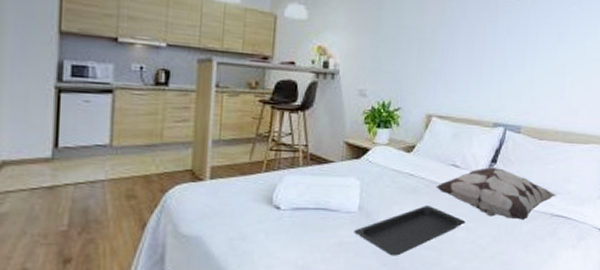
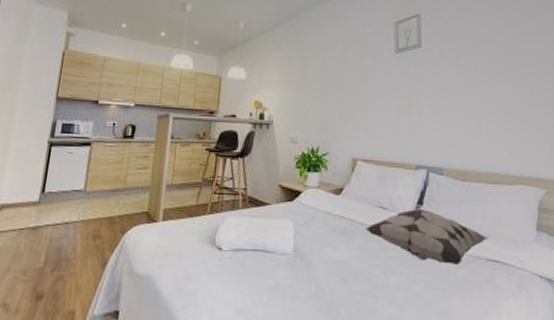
serving tray: present [353,206,466,256] -> none [289,248,398,301]

